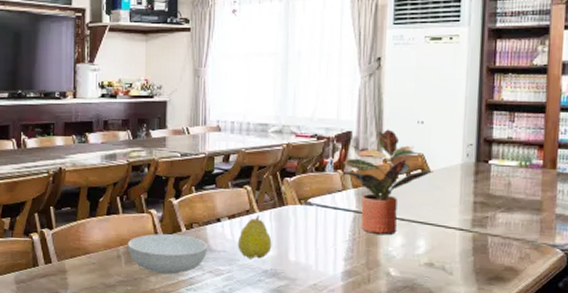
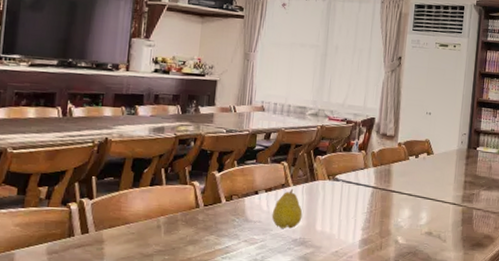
serving bowl: present [127,233,208,275] -> none [168,204,245,244]
potted plant: present [342,129,434,235] -> none [366,118,436,208]

